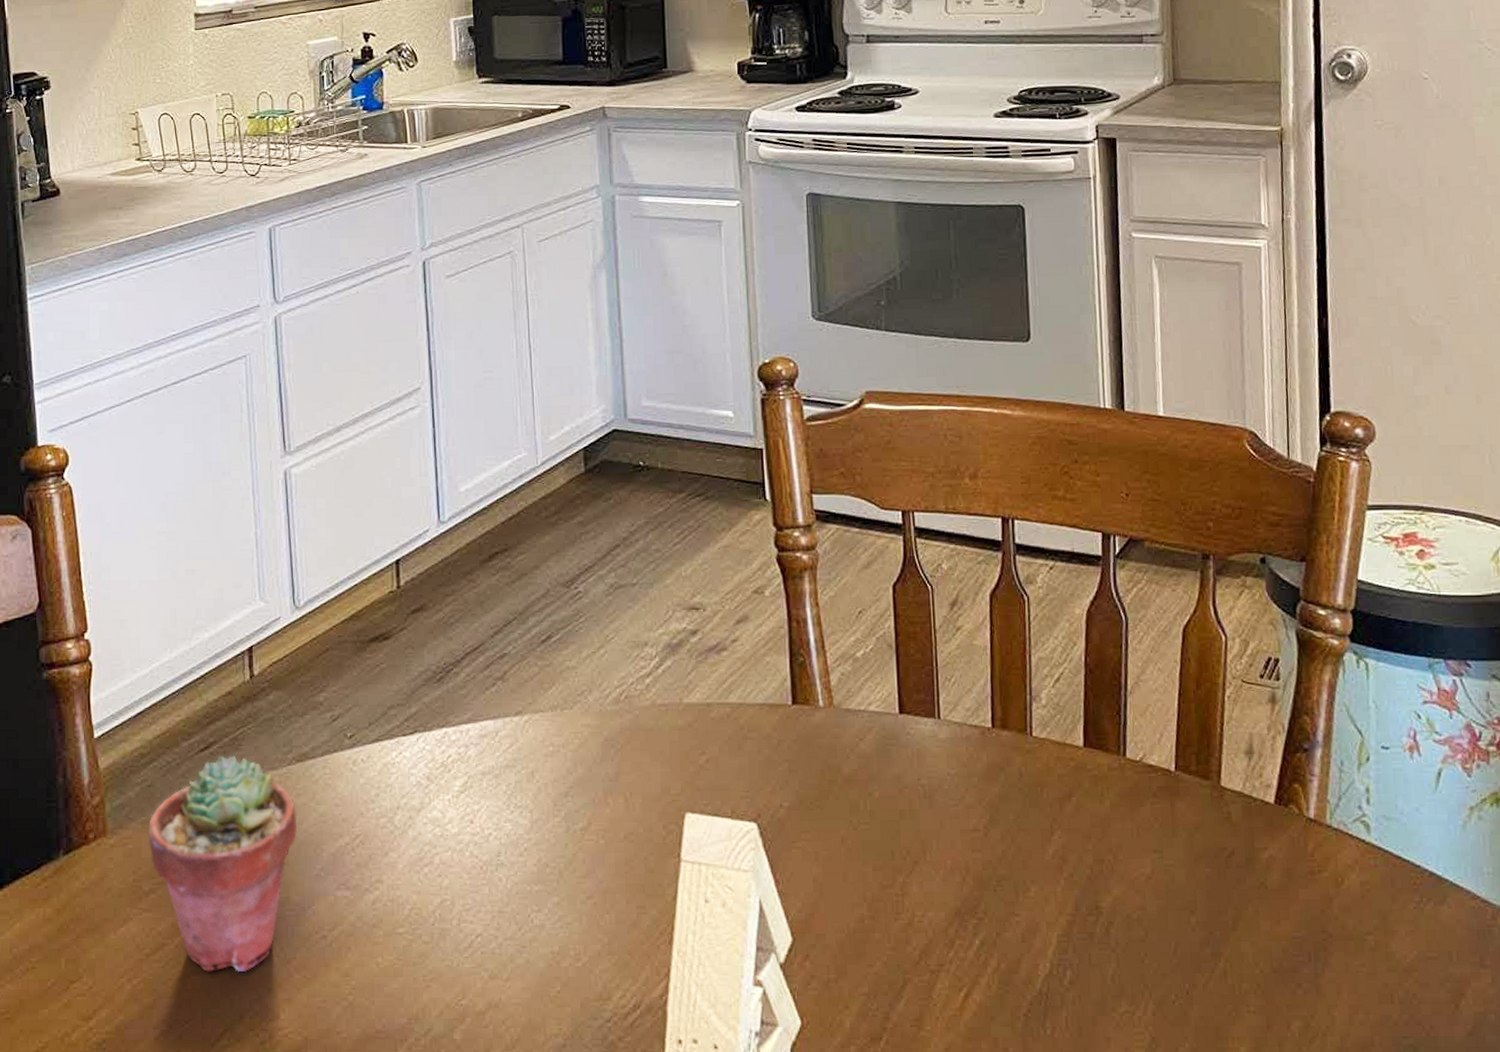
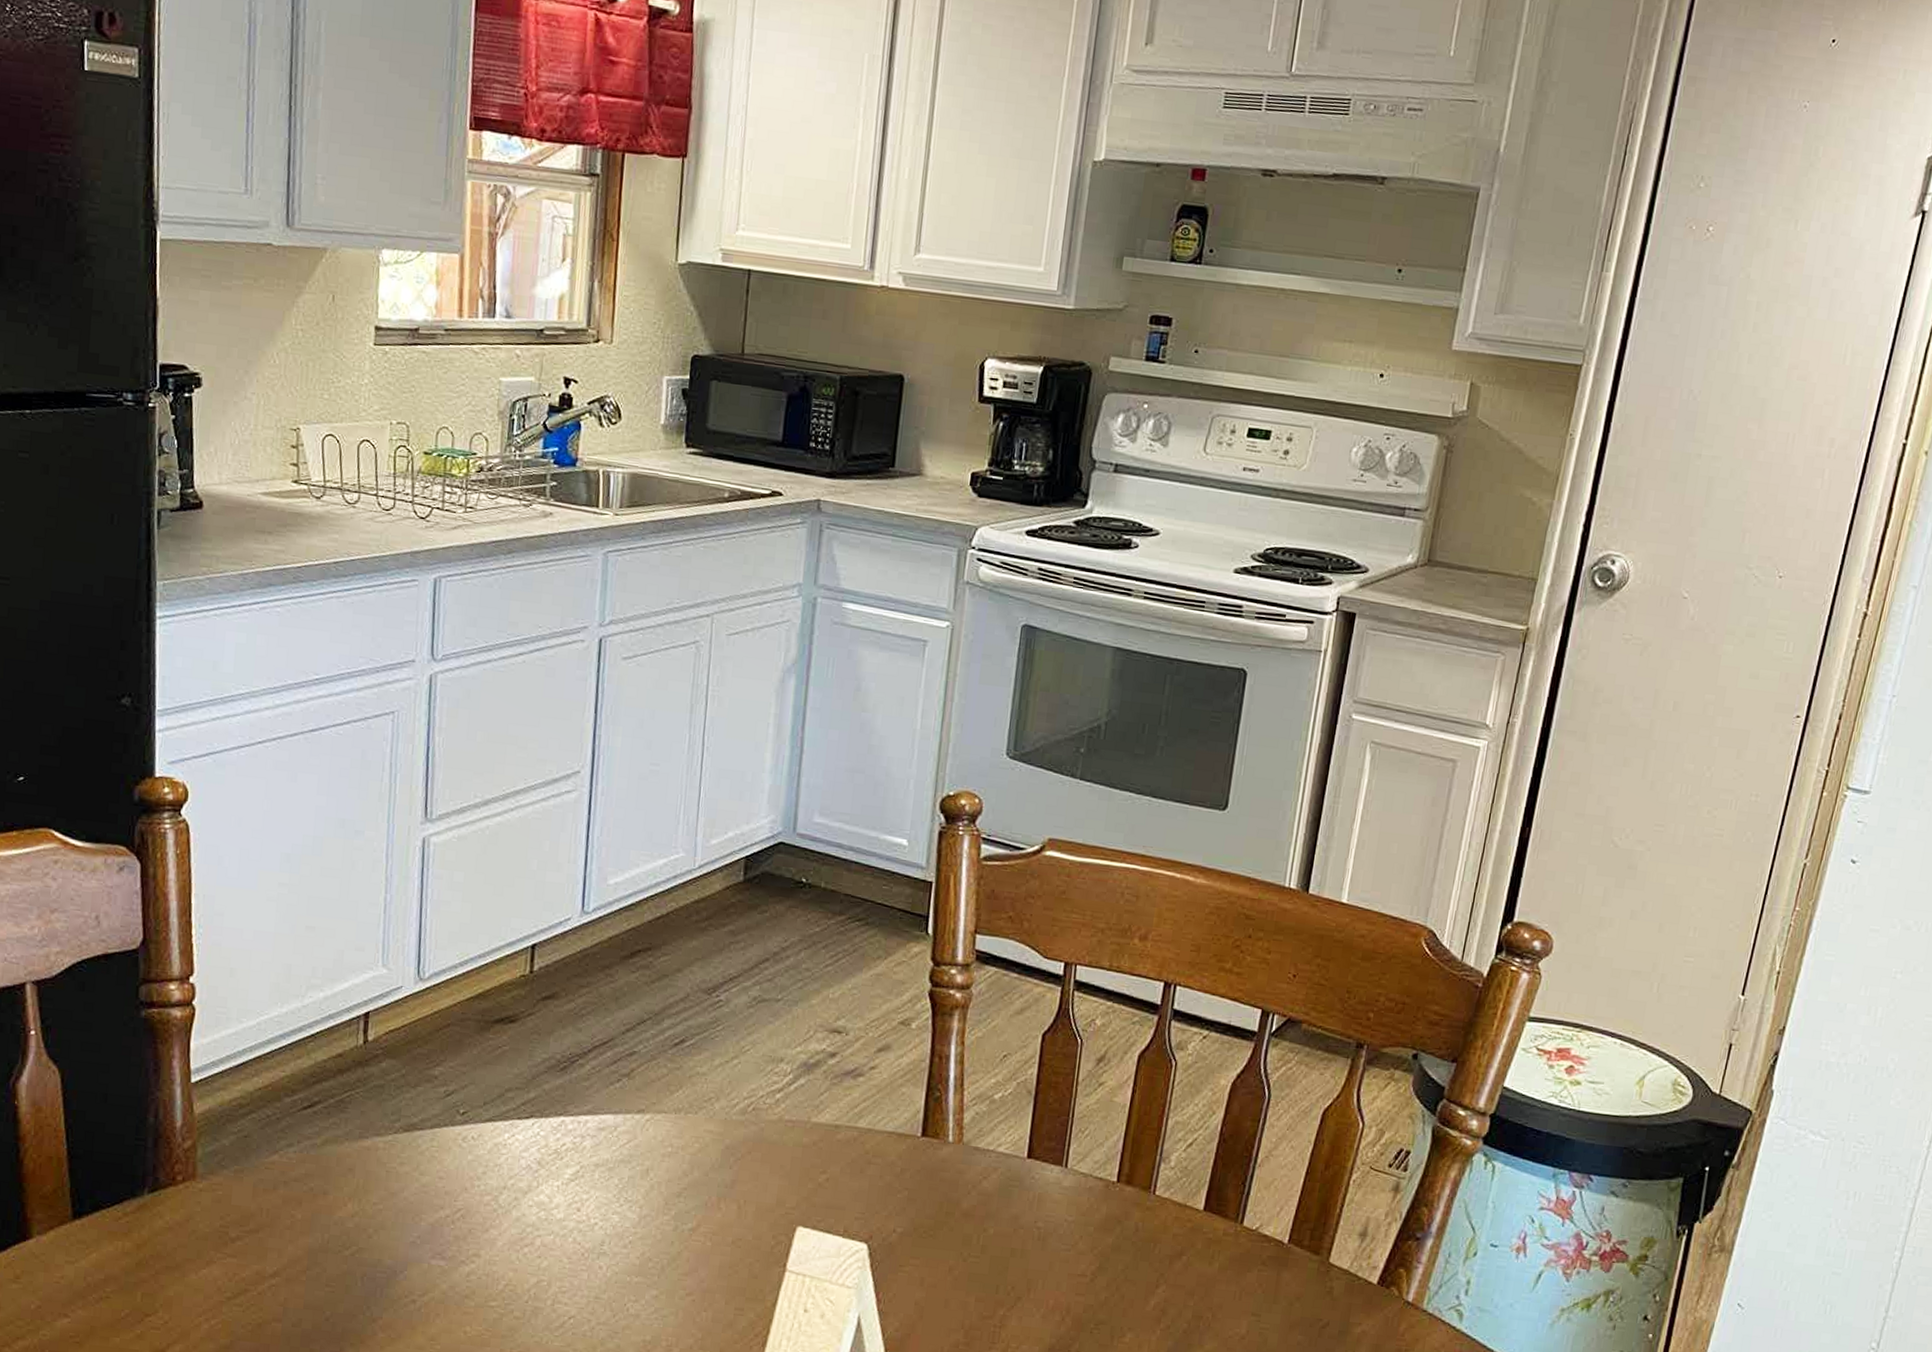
potted succulent: present [147,755,298,972] -> none [239,1115,399,1325]

